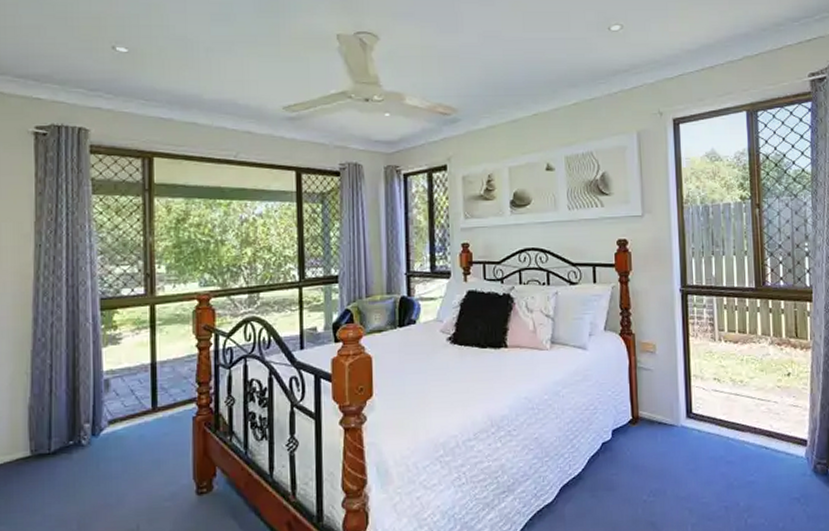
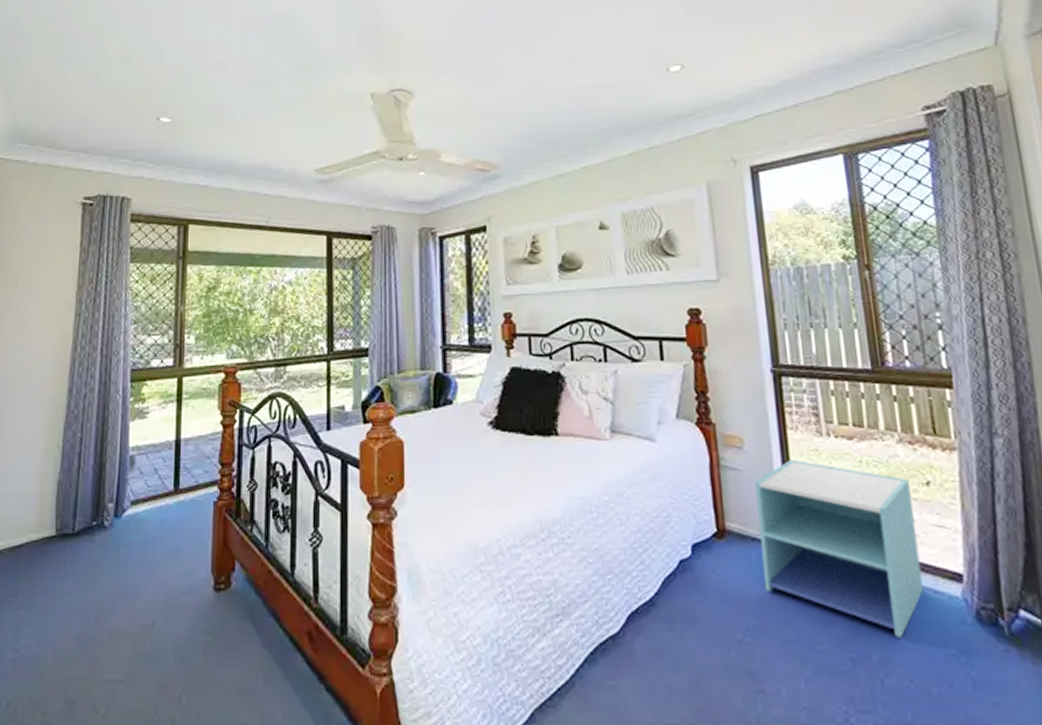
nightstand: none [663,360,779,489] -> present [755,459,924,638]

